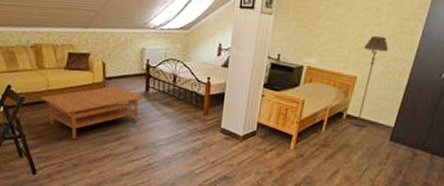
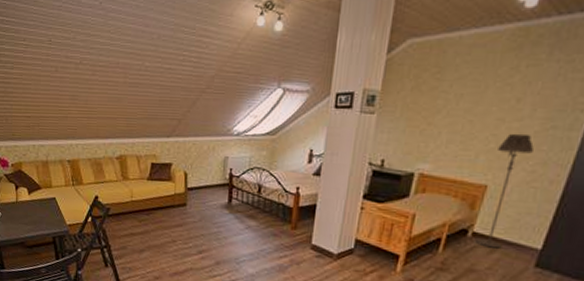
coffee table: present [40,86,146,139] -> none [124,196,228,251]

